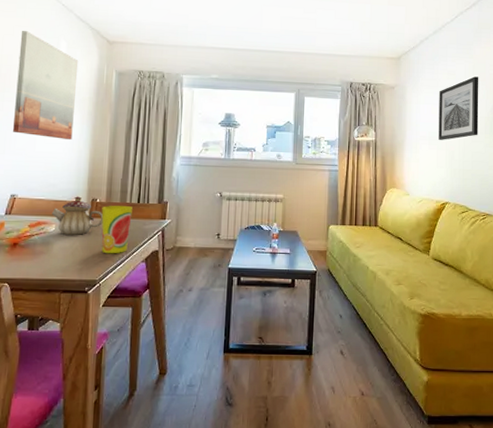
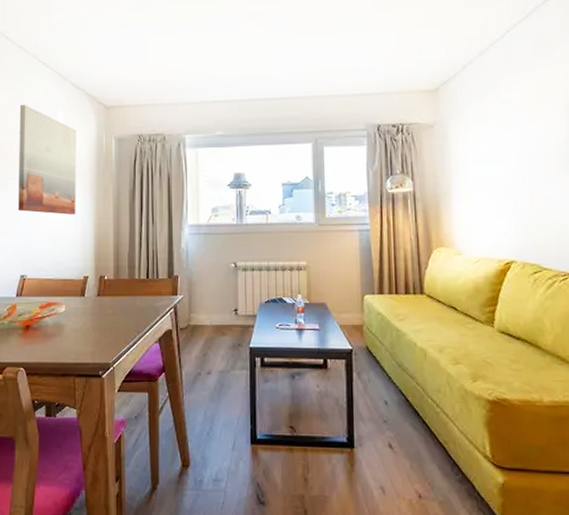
teapot: present [52,196,104,235] -> none [61,274,113,315]
cup: present [101,206,132,254] -> none [110,282,142,335]
wall art: present [438,76,479,140] -> none [492,102,549,185]

